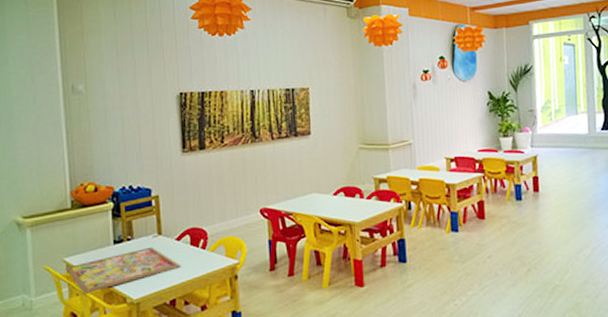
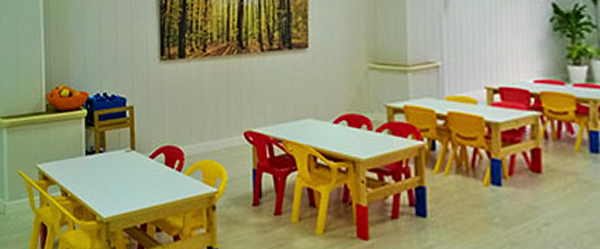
puzzle board: present [65,247,181,294] -> none [38,162,154,205]

